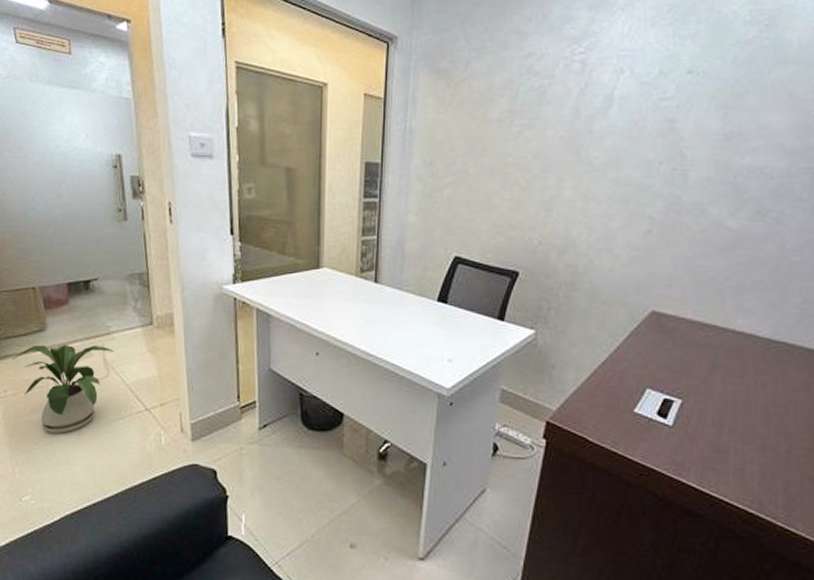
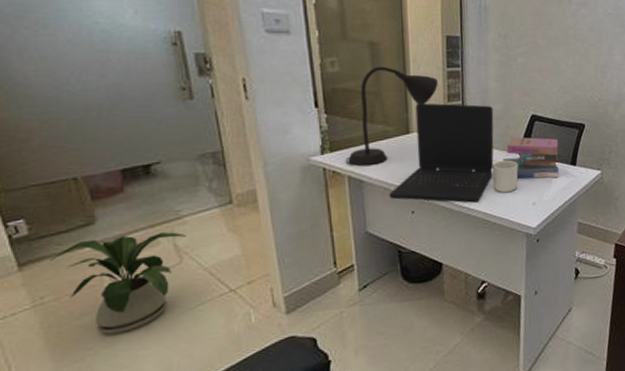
desk lamp: none [254,194,353,300] -> present [345,66,438,166]
laptop: none [295,236,411,351] -> present [389,103,494,203]
mug: none [404,306,435,345] -> present [492,160,519,193]
books: none [418,281,485,333] -> present [503,137,561,178]

